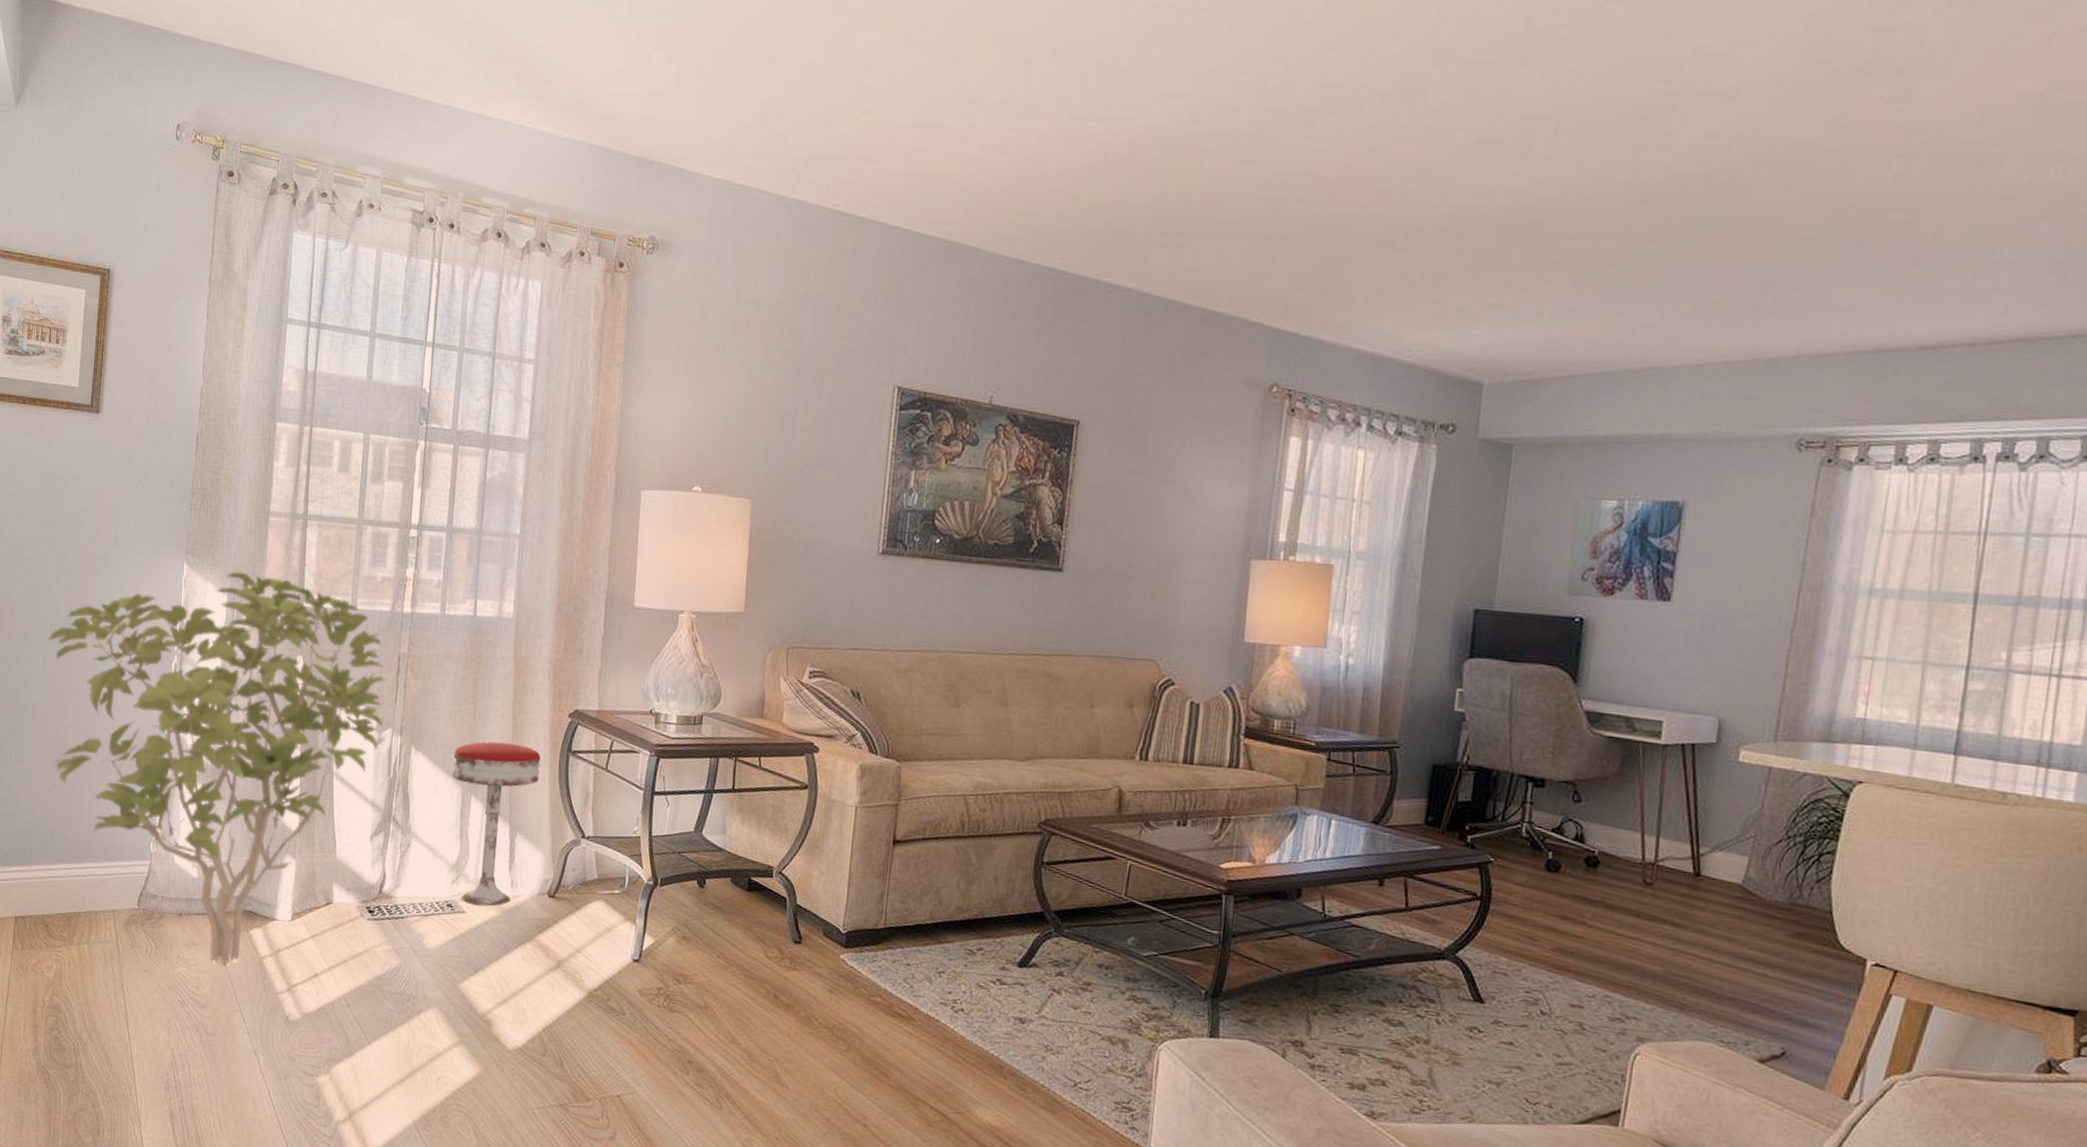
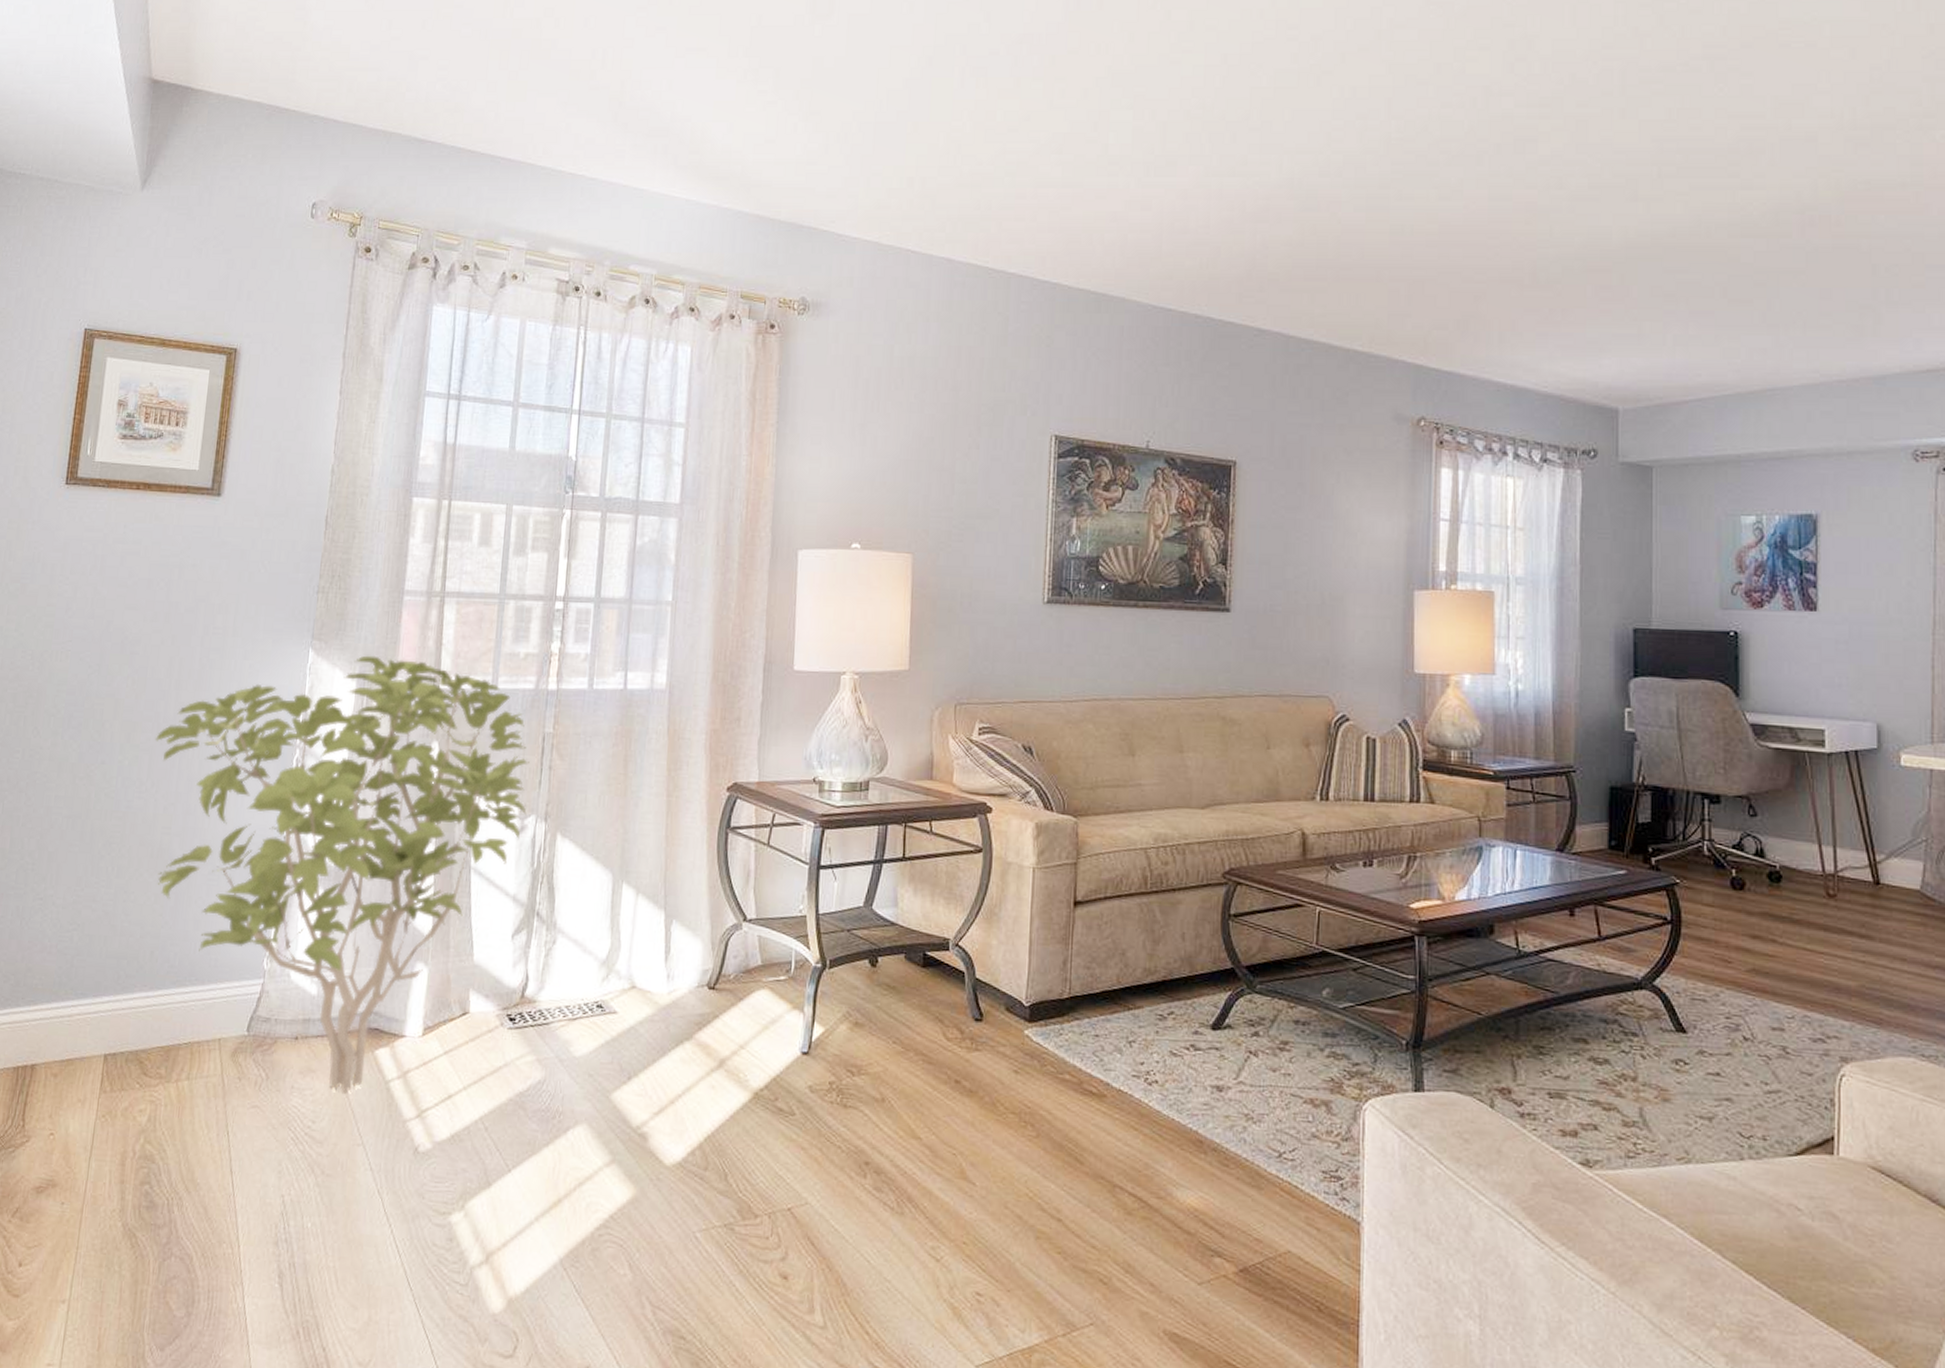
bar stool: present [452,741,541,907] -> none [601,822,698,1005]

